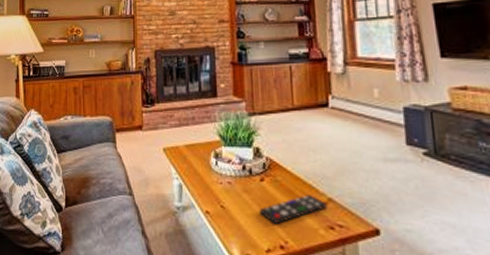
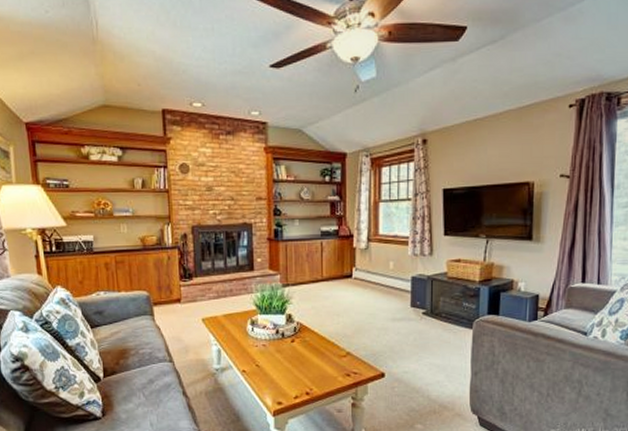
remote control: present [258,195,329,224] -> none [289,351,347,376]

